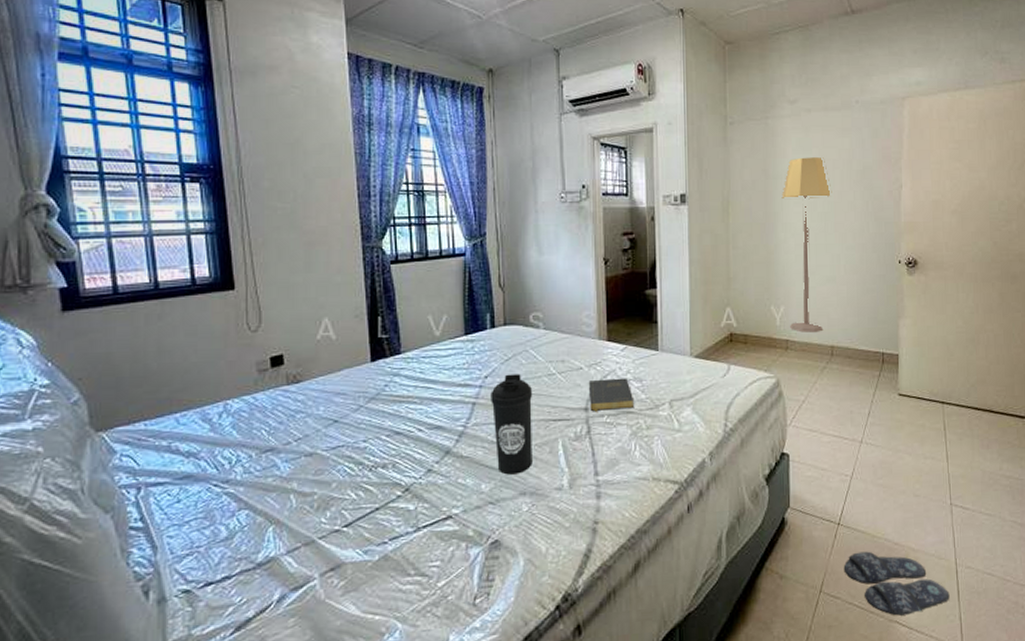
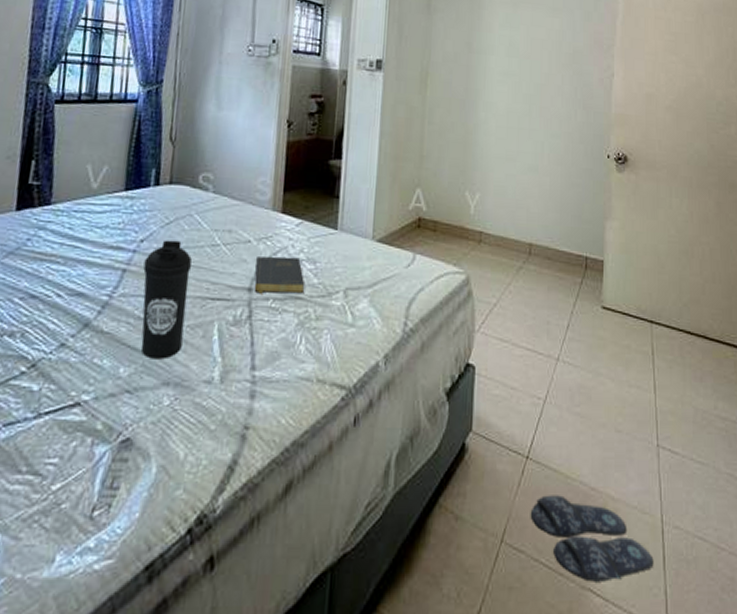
lamp: present [781,157,832,333] -> none [485,33,539,227]

